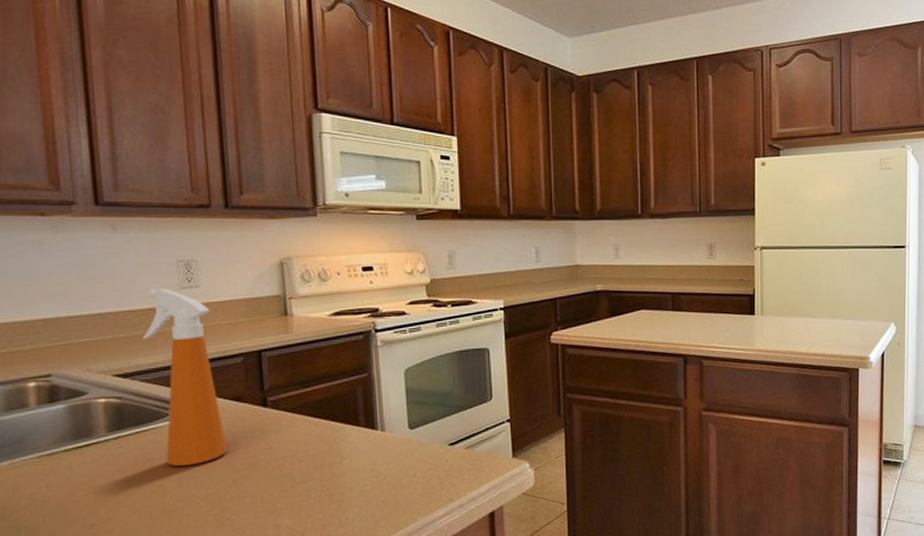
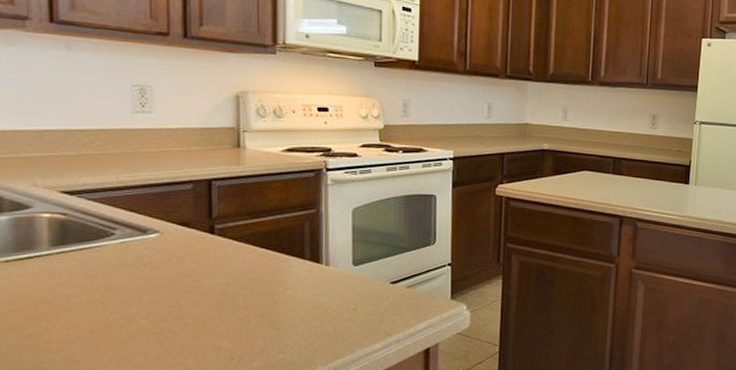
spray bottle: present [143,288,228,467] -> none [92,110,172,285]

